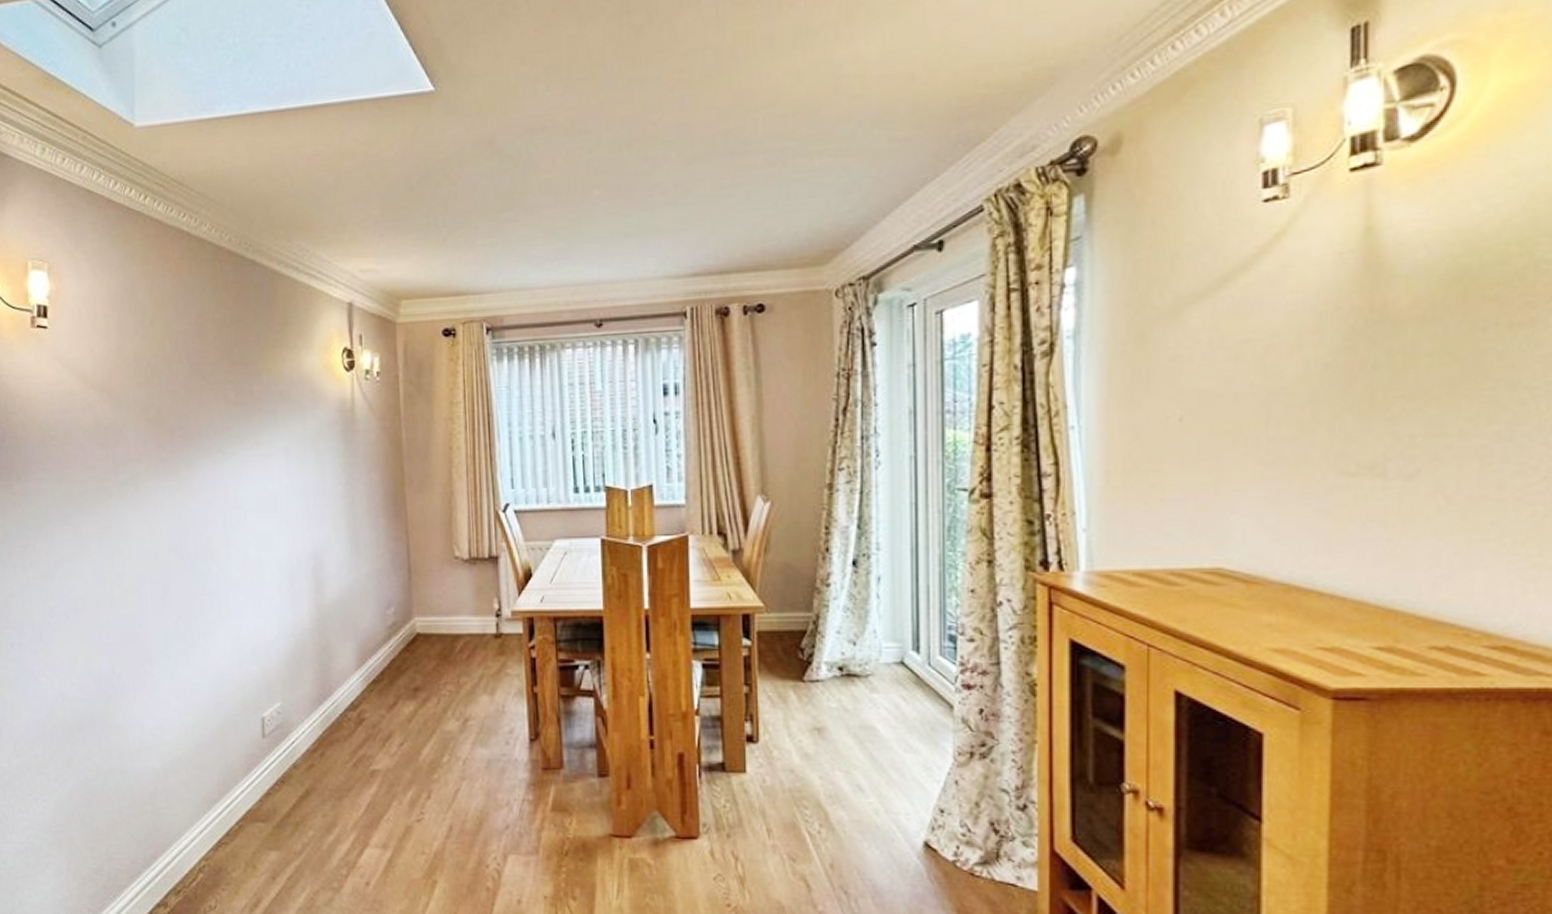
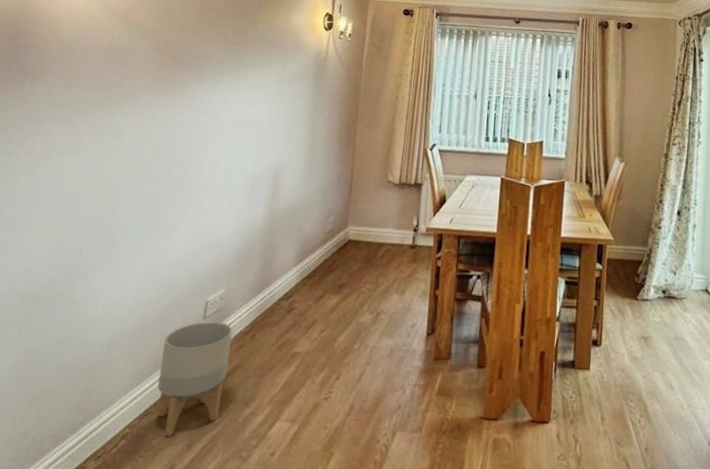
planter: none [224,740,300,869] -> present [157,321,233,437]

